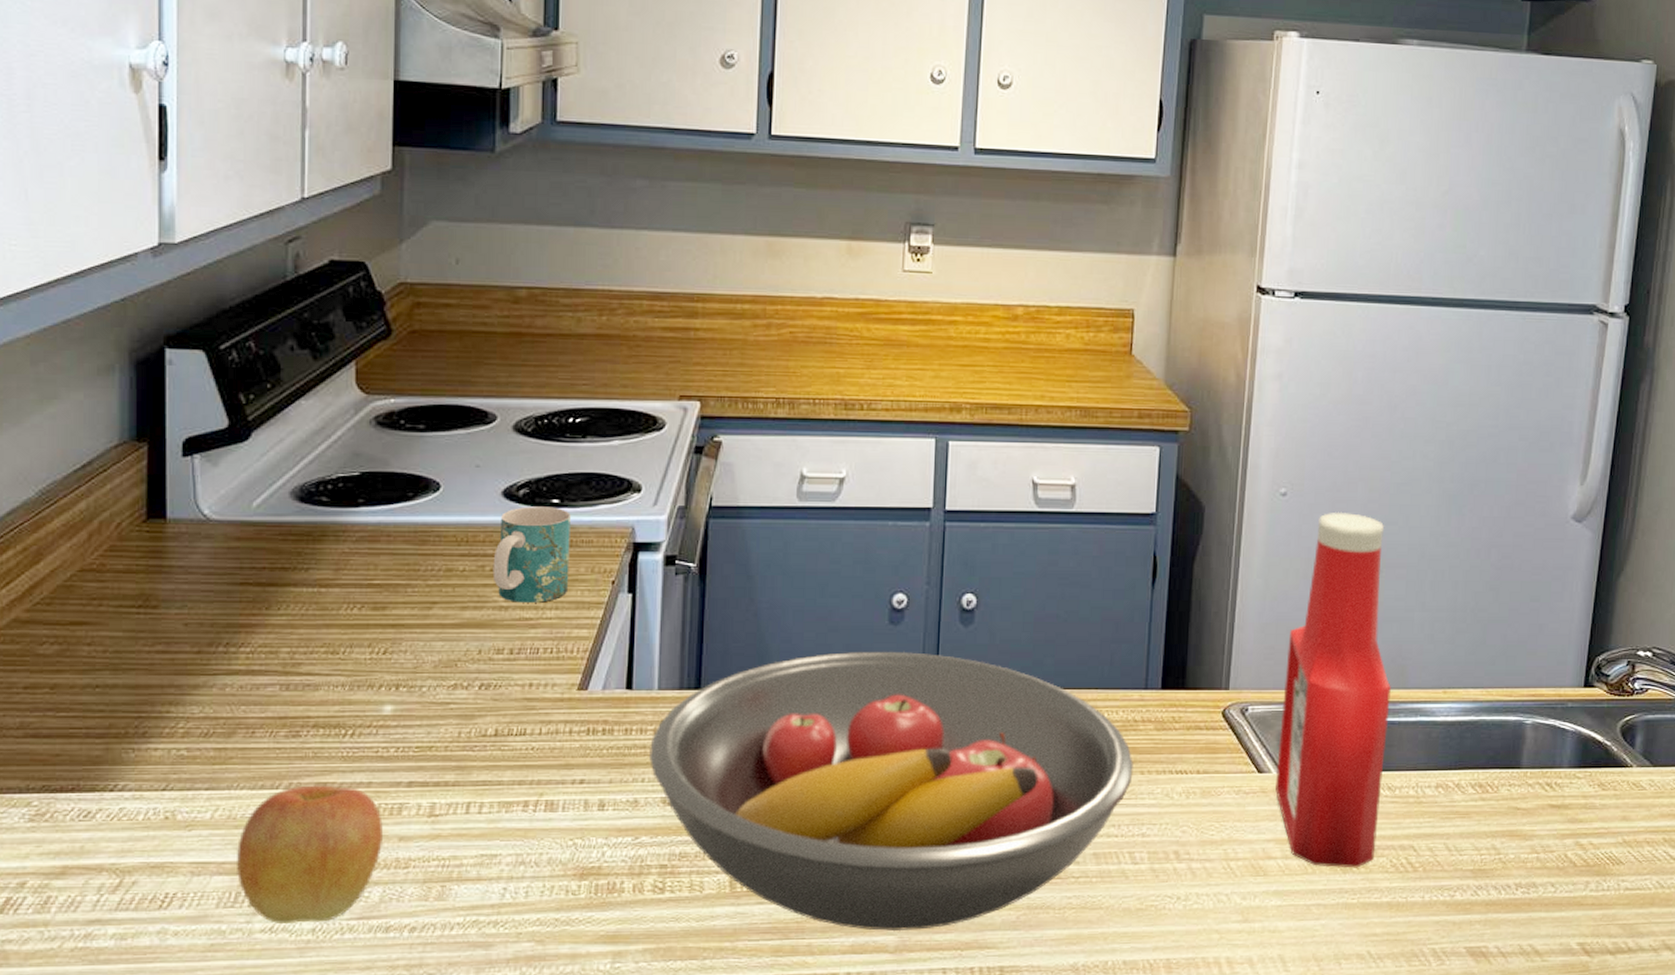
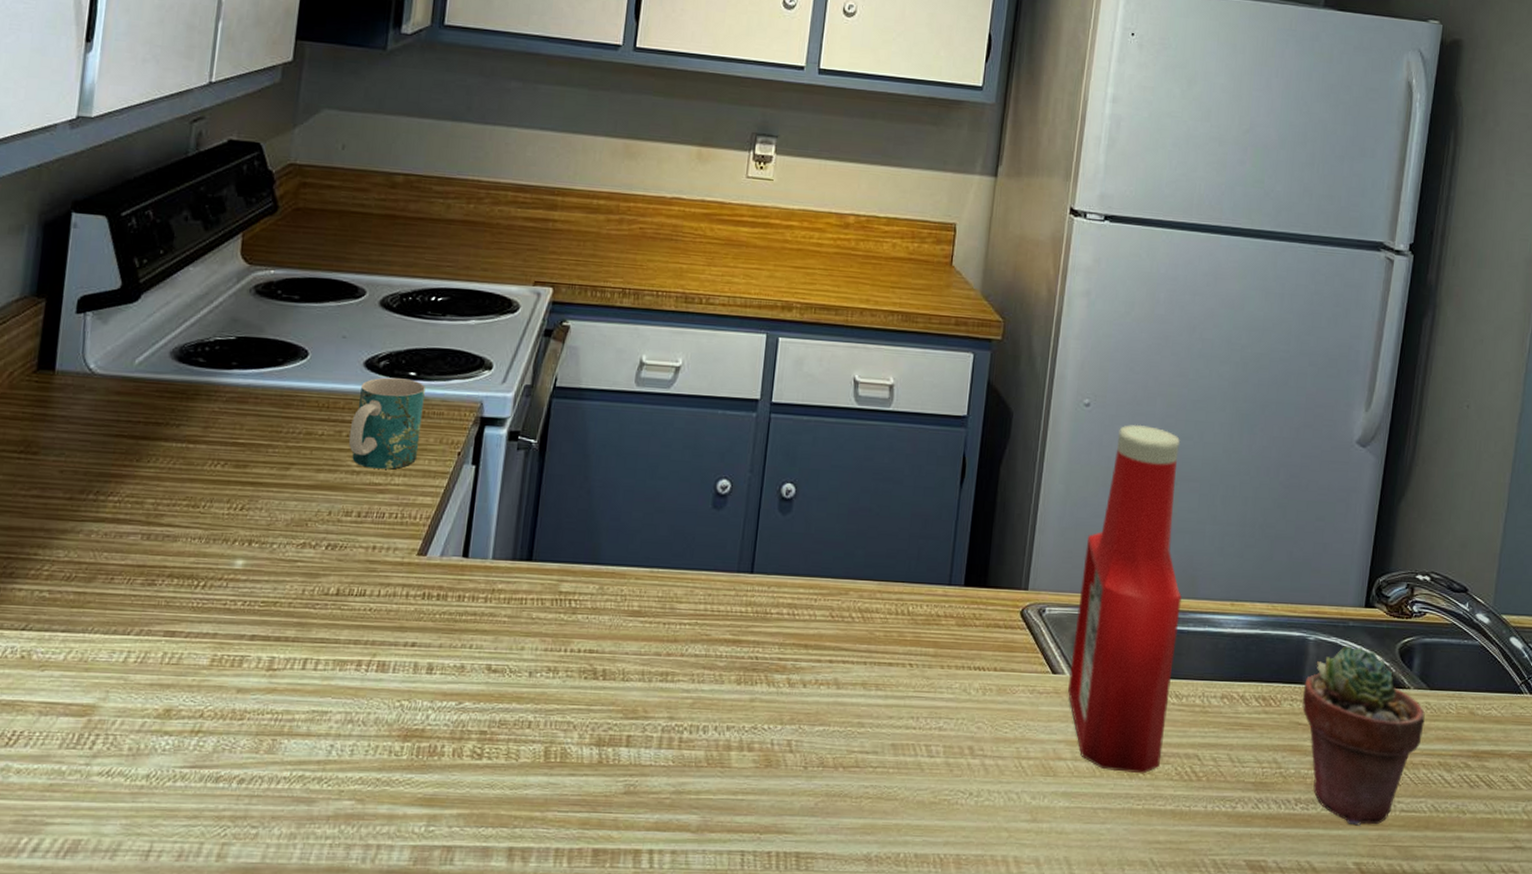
apple: present [237,785,383,923] -> none [82,633,224,769]
fruit bowl: present [649,651,1135,932] -> none [478,532,935,811]
potted succulent: none [1520,727,1649,907] -> present [1302,646,1425,826]

